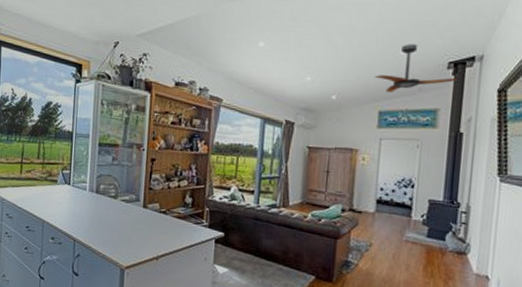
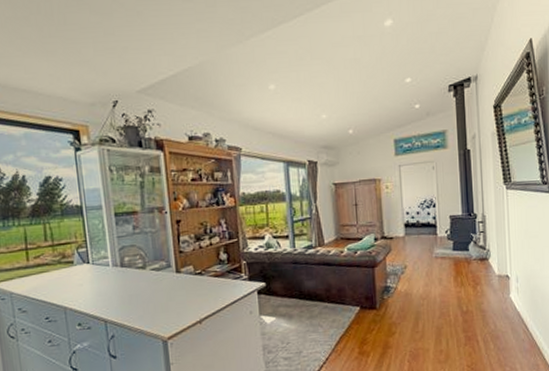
ceiling fan: present [374,44,457,93] -> none [385,71,458,120]

